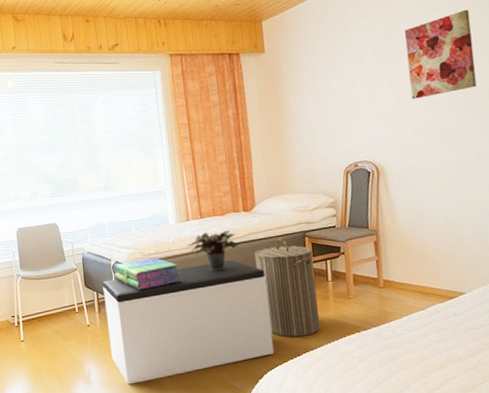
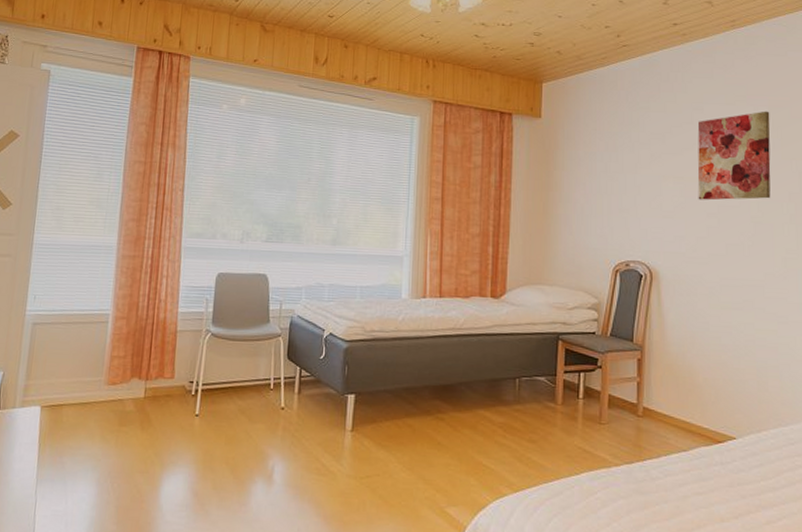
bench: present [102,260,275,385] -> none [304,353,507,492]
stack of books: present [114,257,182,290] -> none [325,335,407,374]
potted plant: present [187,229,240,271] -> none [418,315,481,365]
laundry hamper: present [254,238,321,337] -> none [496,336,565,463]

